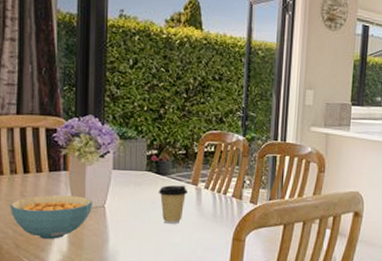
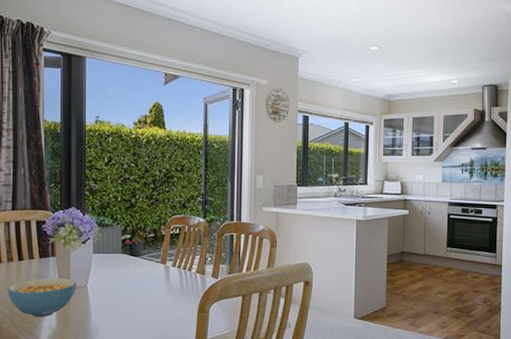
coffee cup: present [158,185,189,224] -> none [132,264,158,299]

